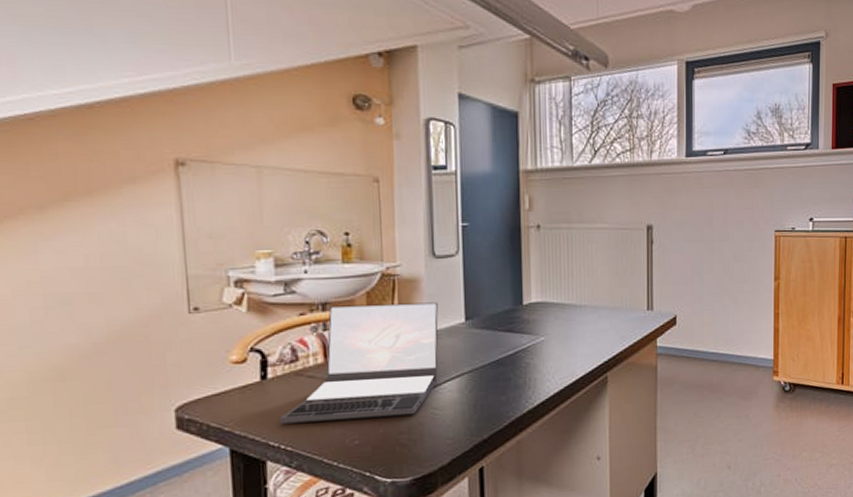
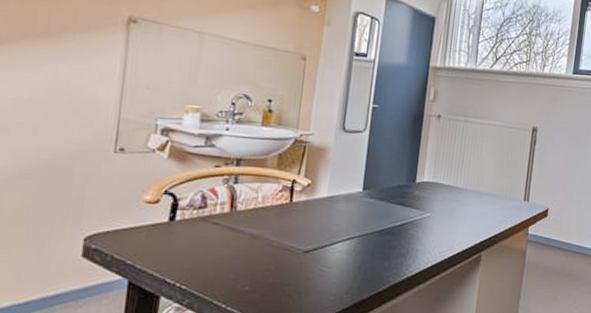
laptop: present [278,302,439,424] -> none [178,162,341,269]

